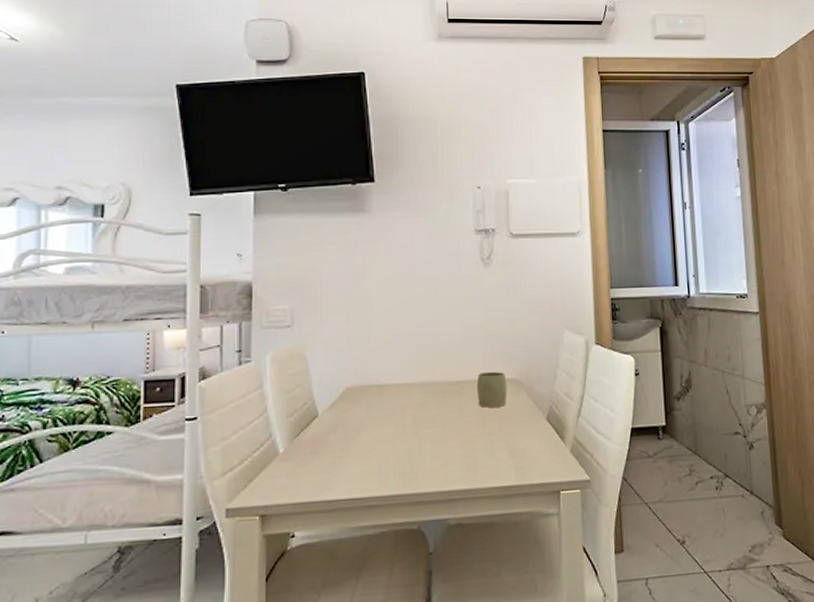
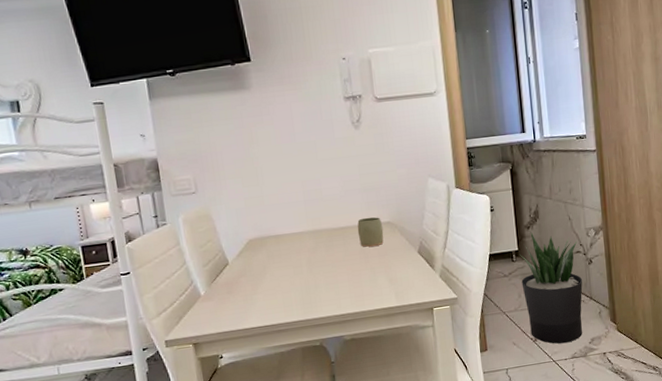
planter: none [668,404,742,550] -> present [520,232,583,344]

